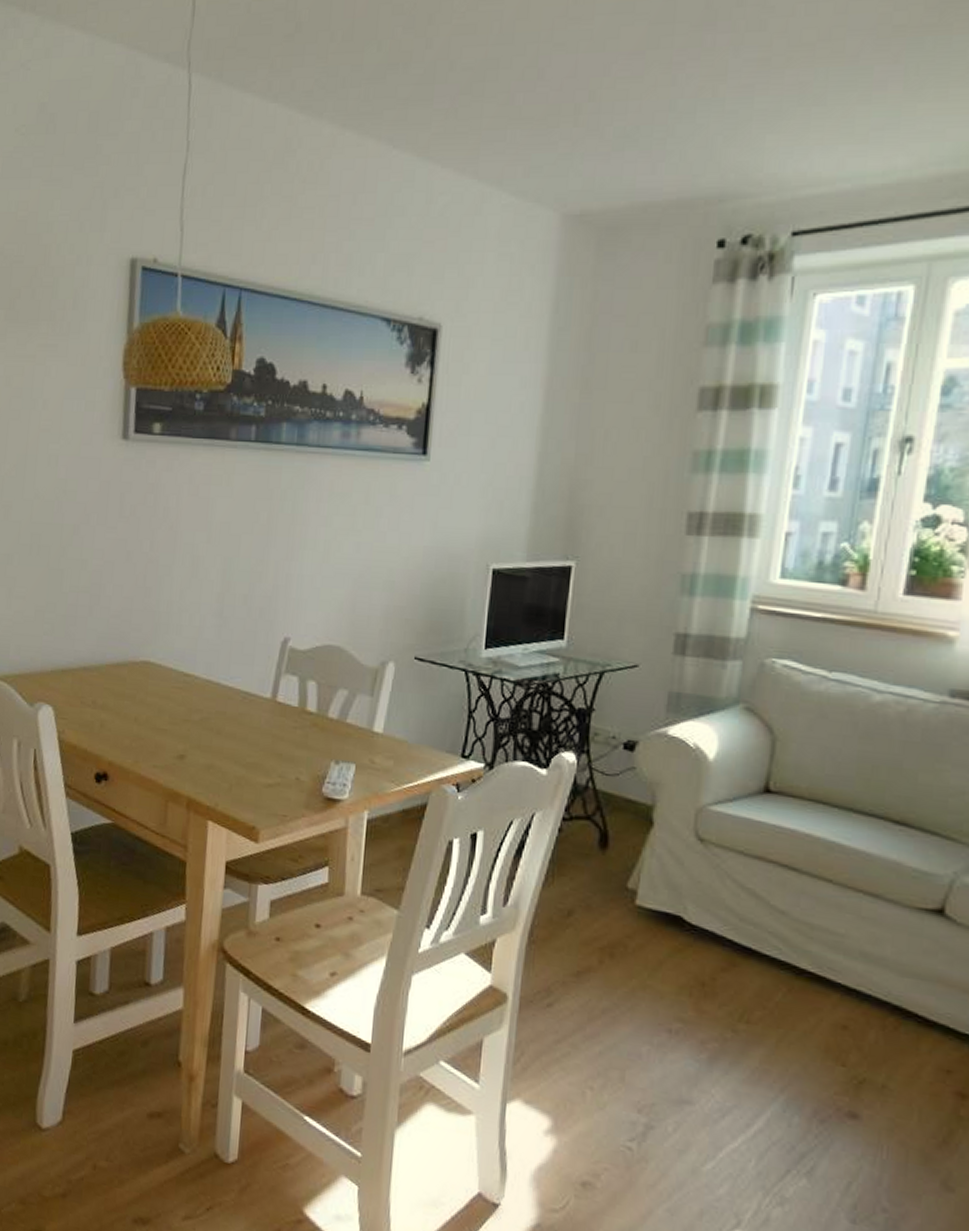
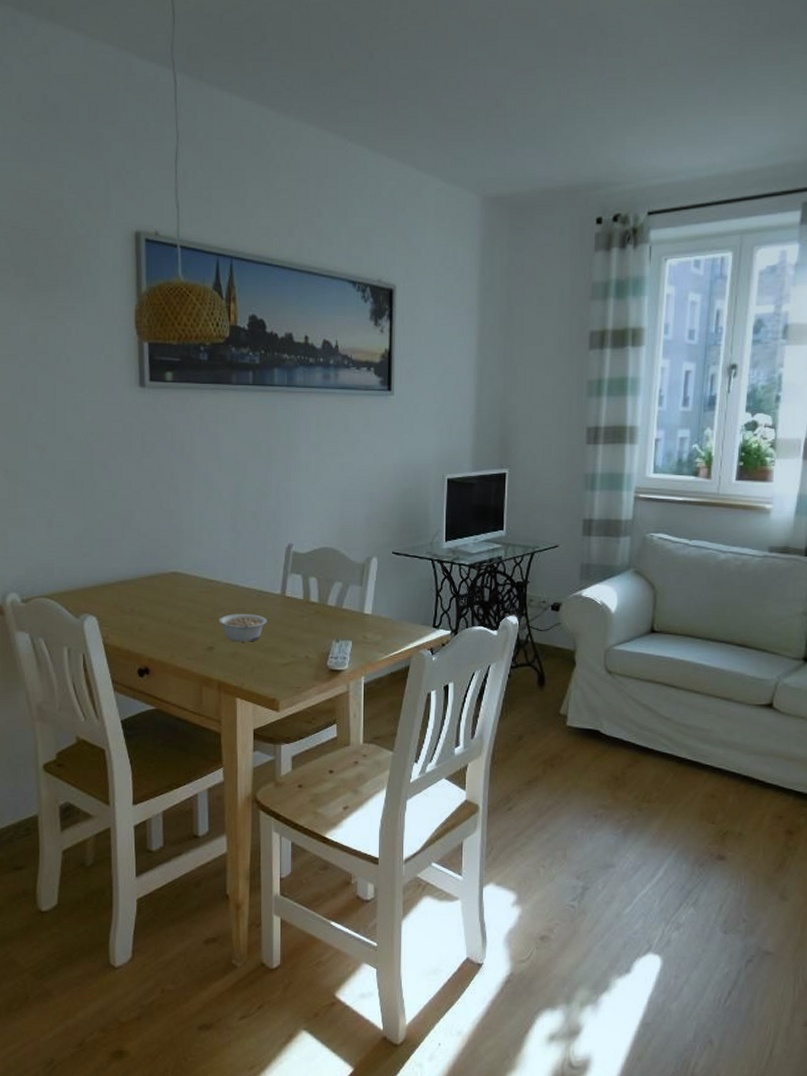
legume: none [194,717,252,754] -> present [219,614,267,642]

